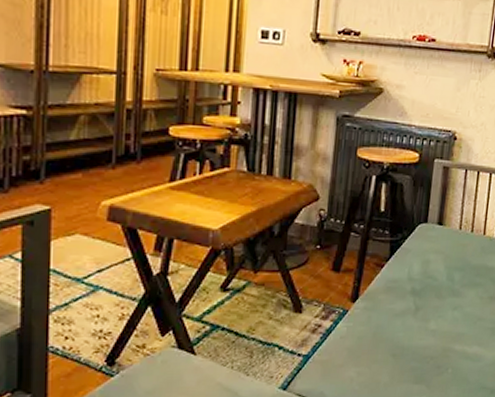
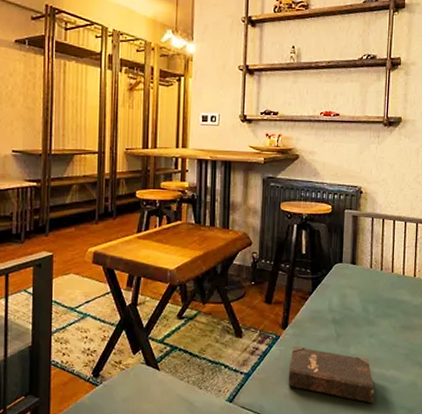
hardback book: none [354,321,454,384] -> present [288,345,375,403]

